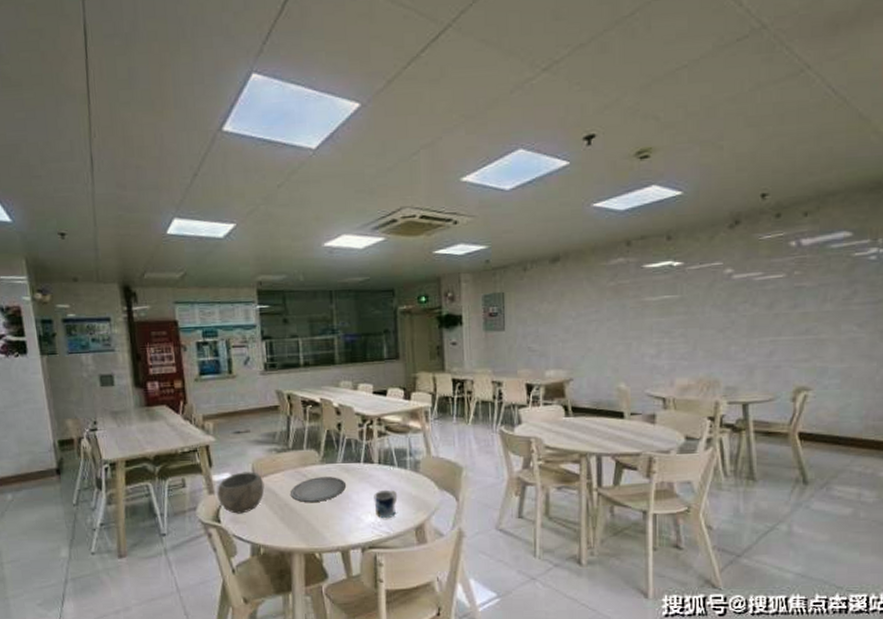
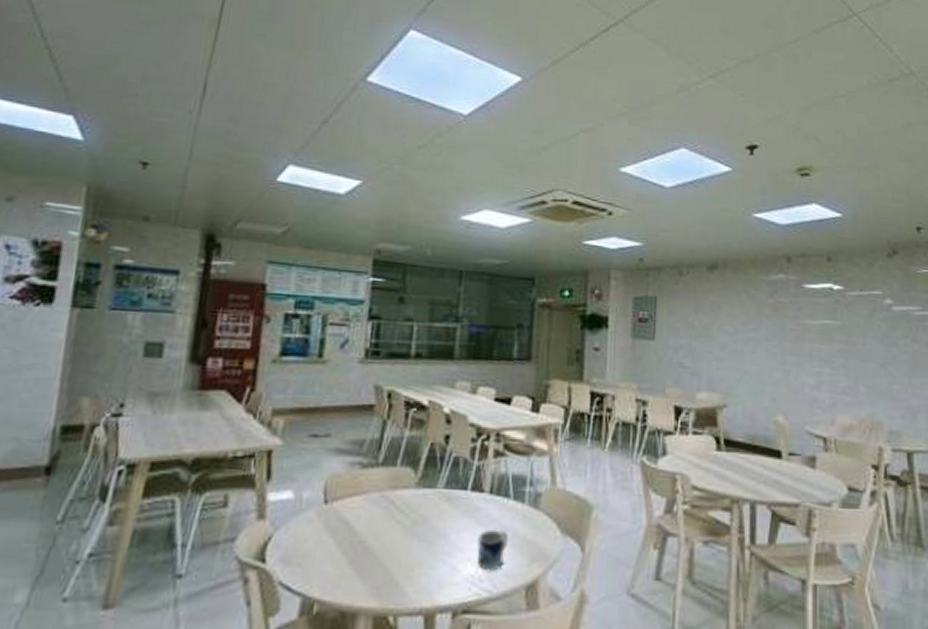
bowl: present [217,471,265,514] -> none [268,491,337,552]
plate: present [291,477,347,502] -> none [369,506,445,541]

